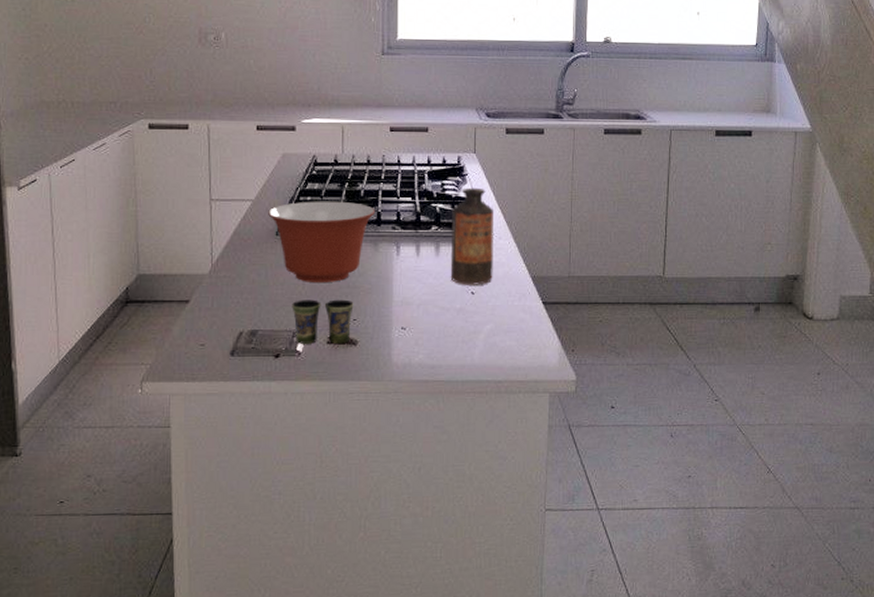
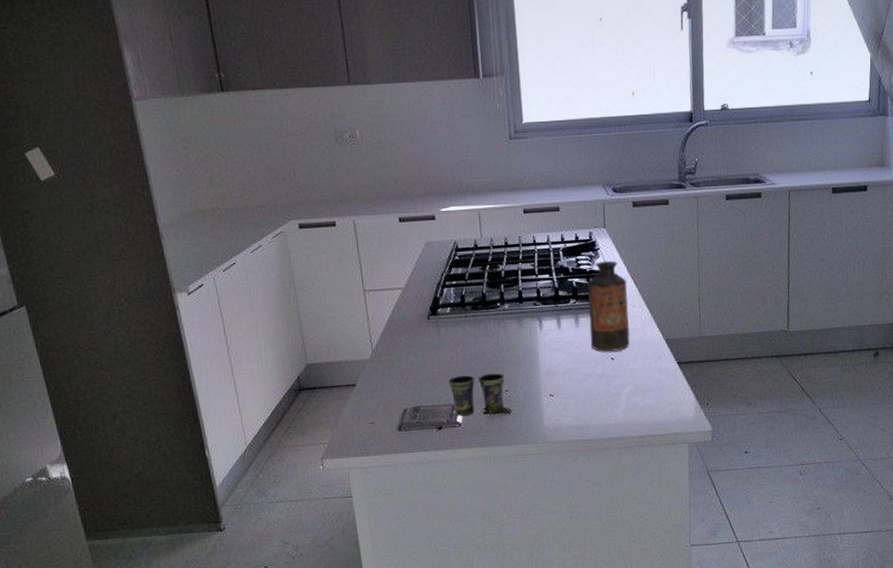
mixing bowl: present [268,201,375,282] -> none [418,283,516,360]

